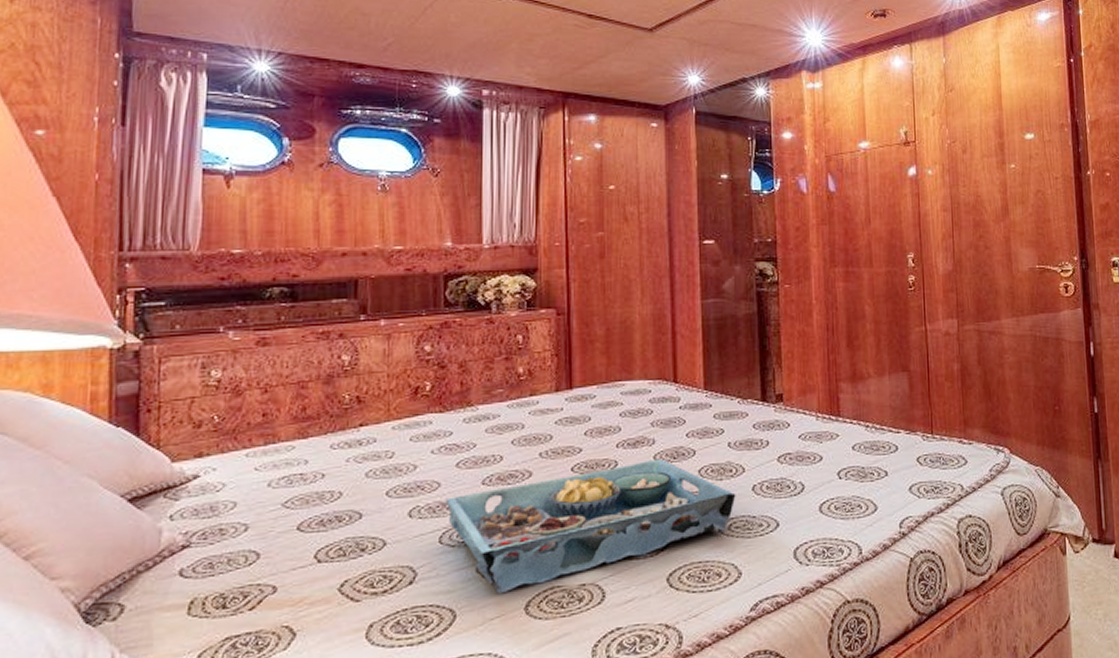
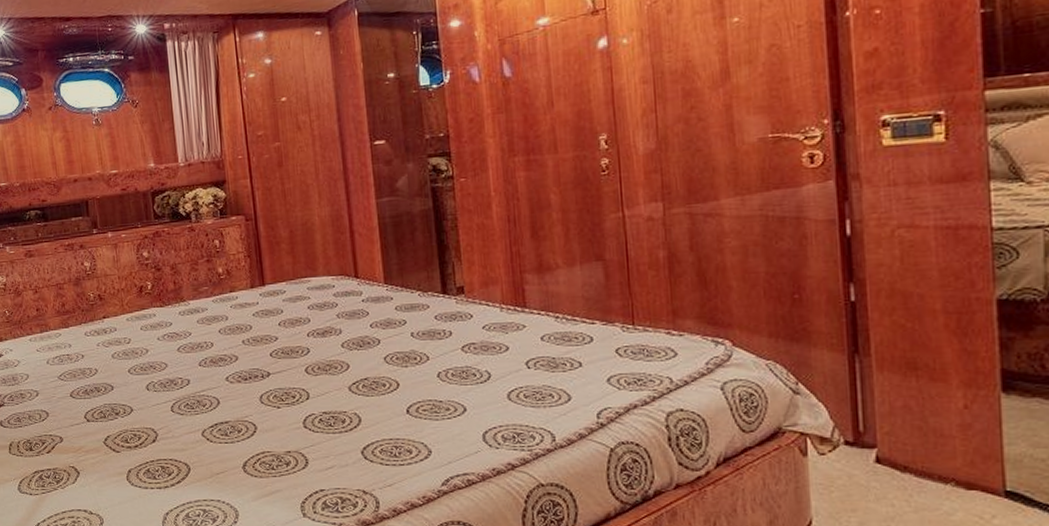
serving tray: present [446,459,736,594] -> none [173,347,422,454]

